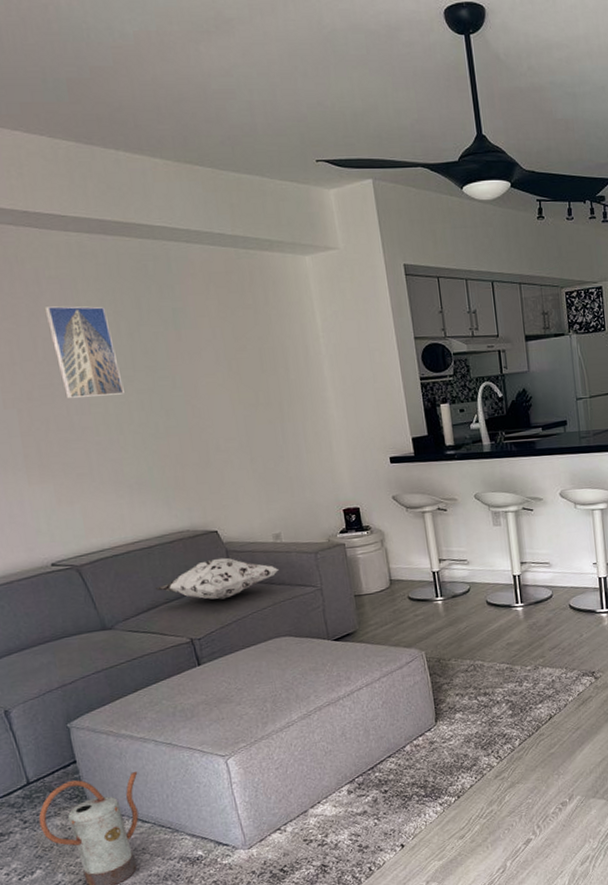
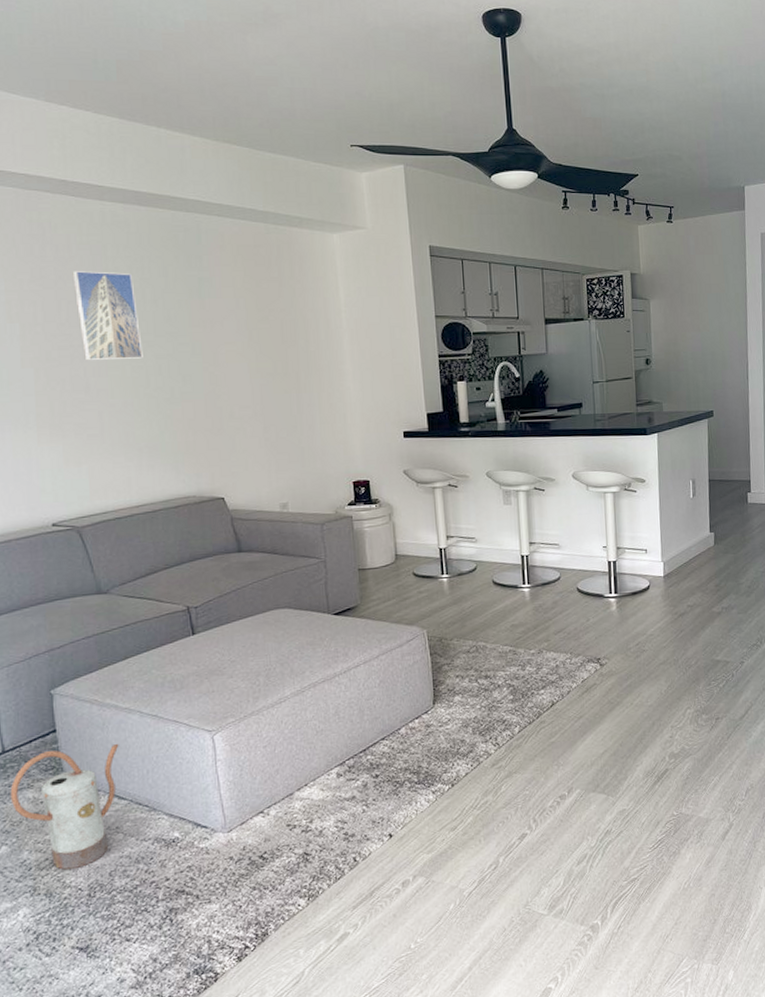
decorative pillow: present [154,557,280,600] -> none [155,525,284,568]

